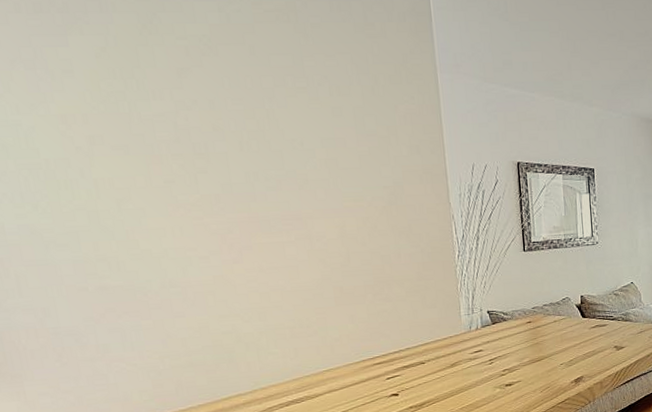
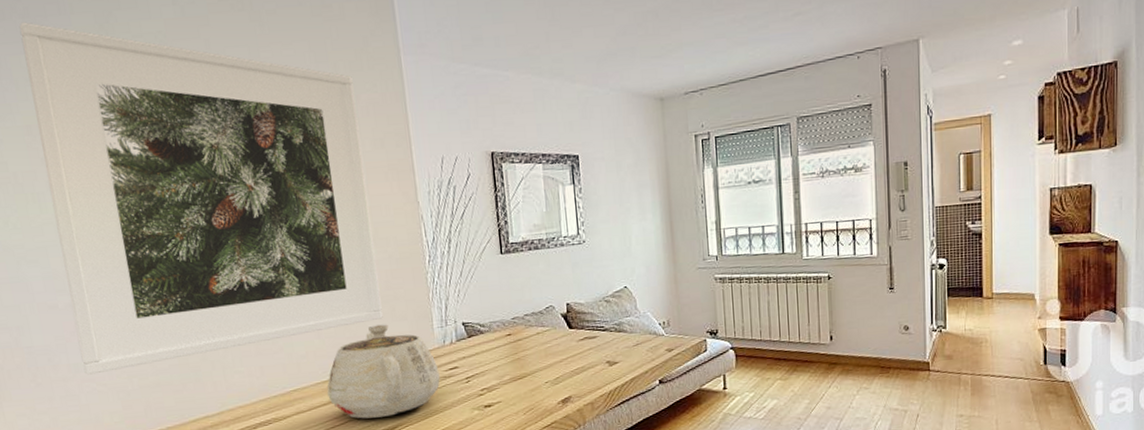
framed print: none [57,16,414,355] -> present [19,22,383,375]
teapot: none [359,311,466,397] -> present [327,324,440,419]

